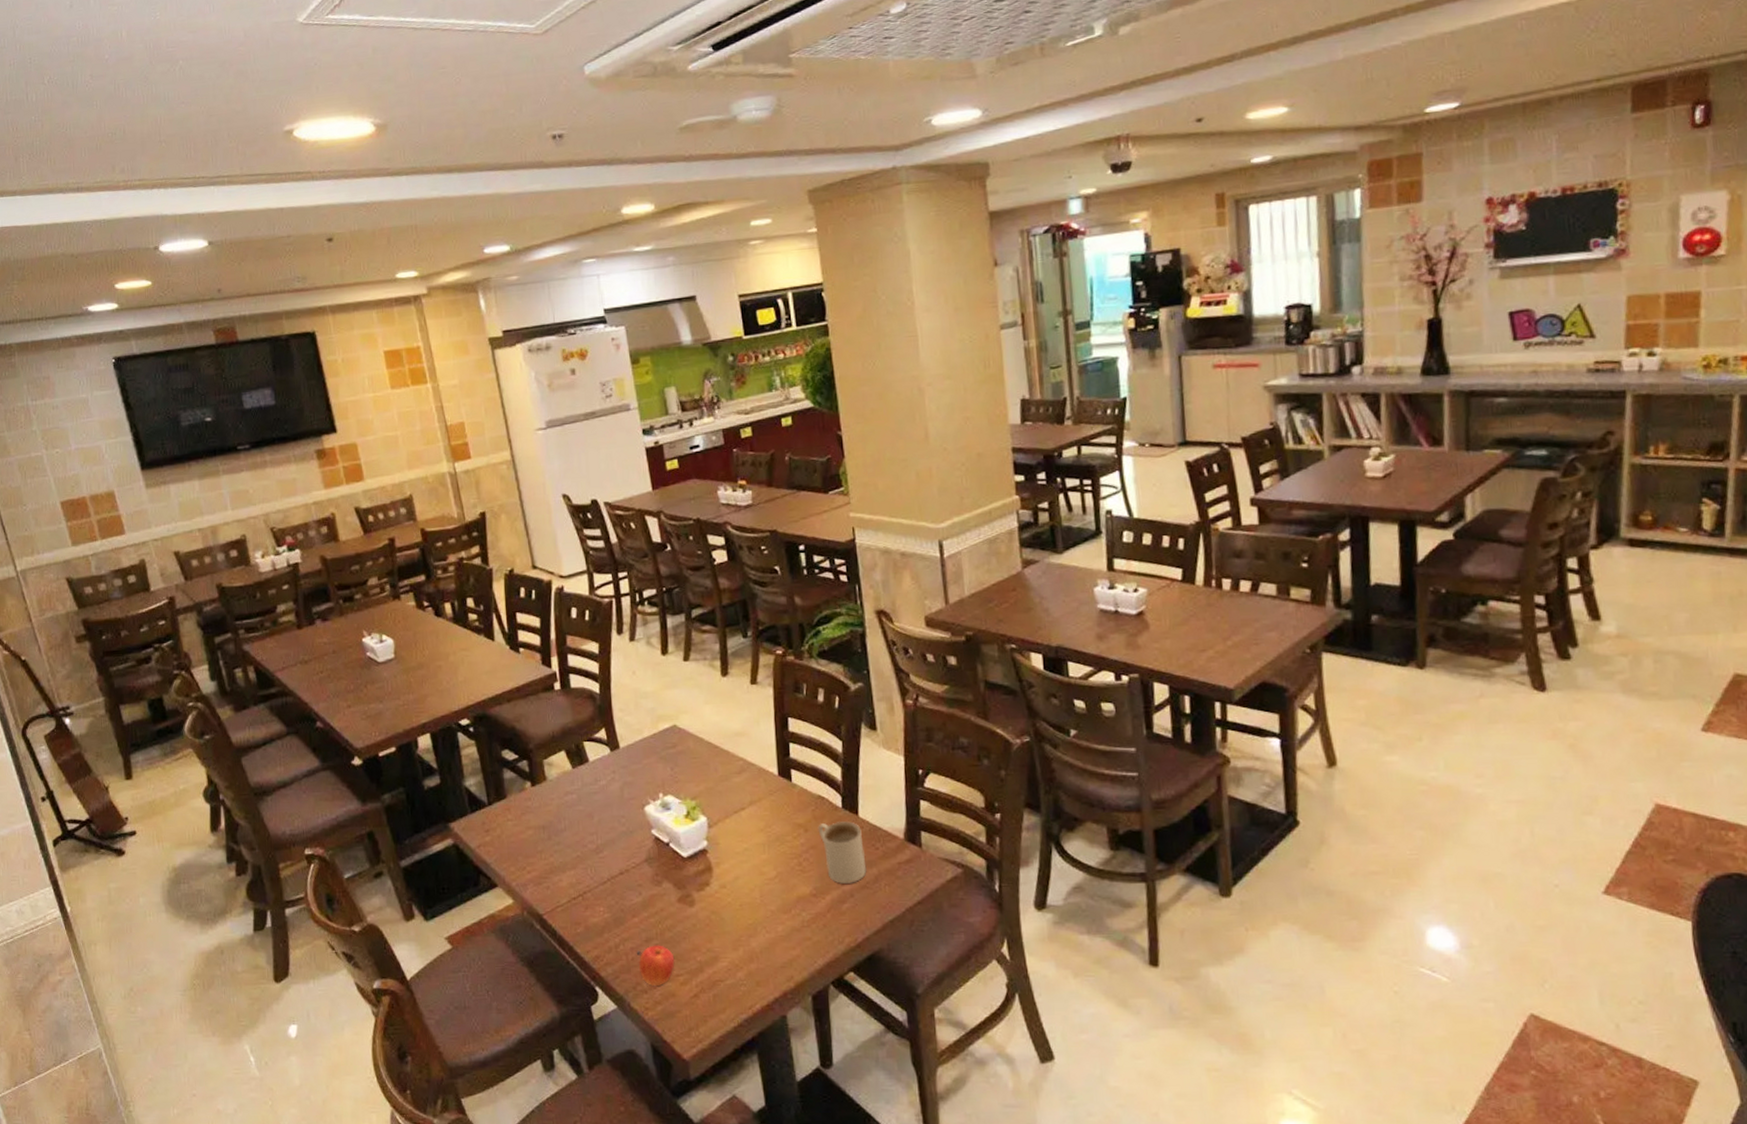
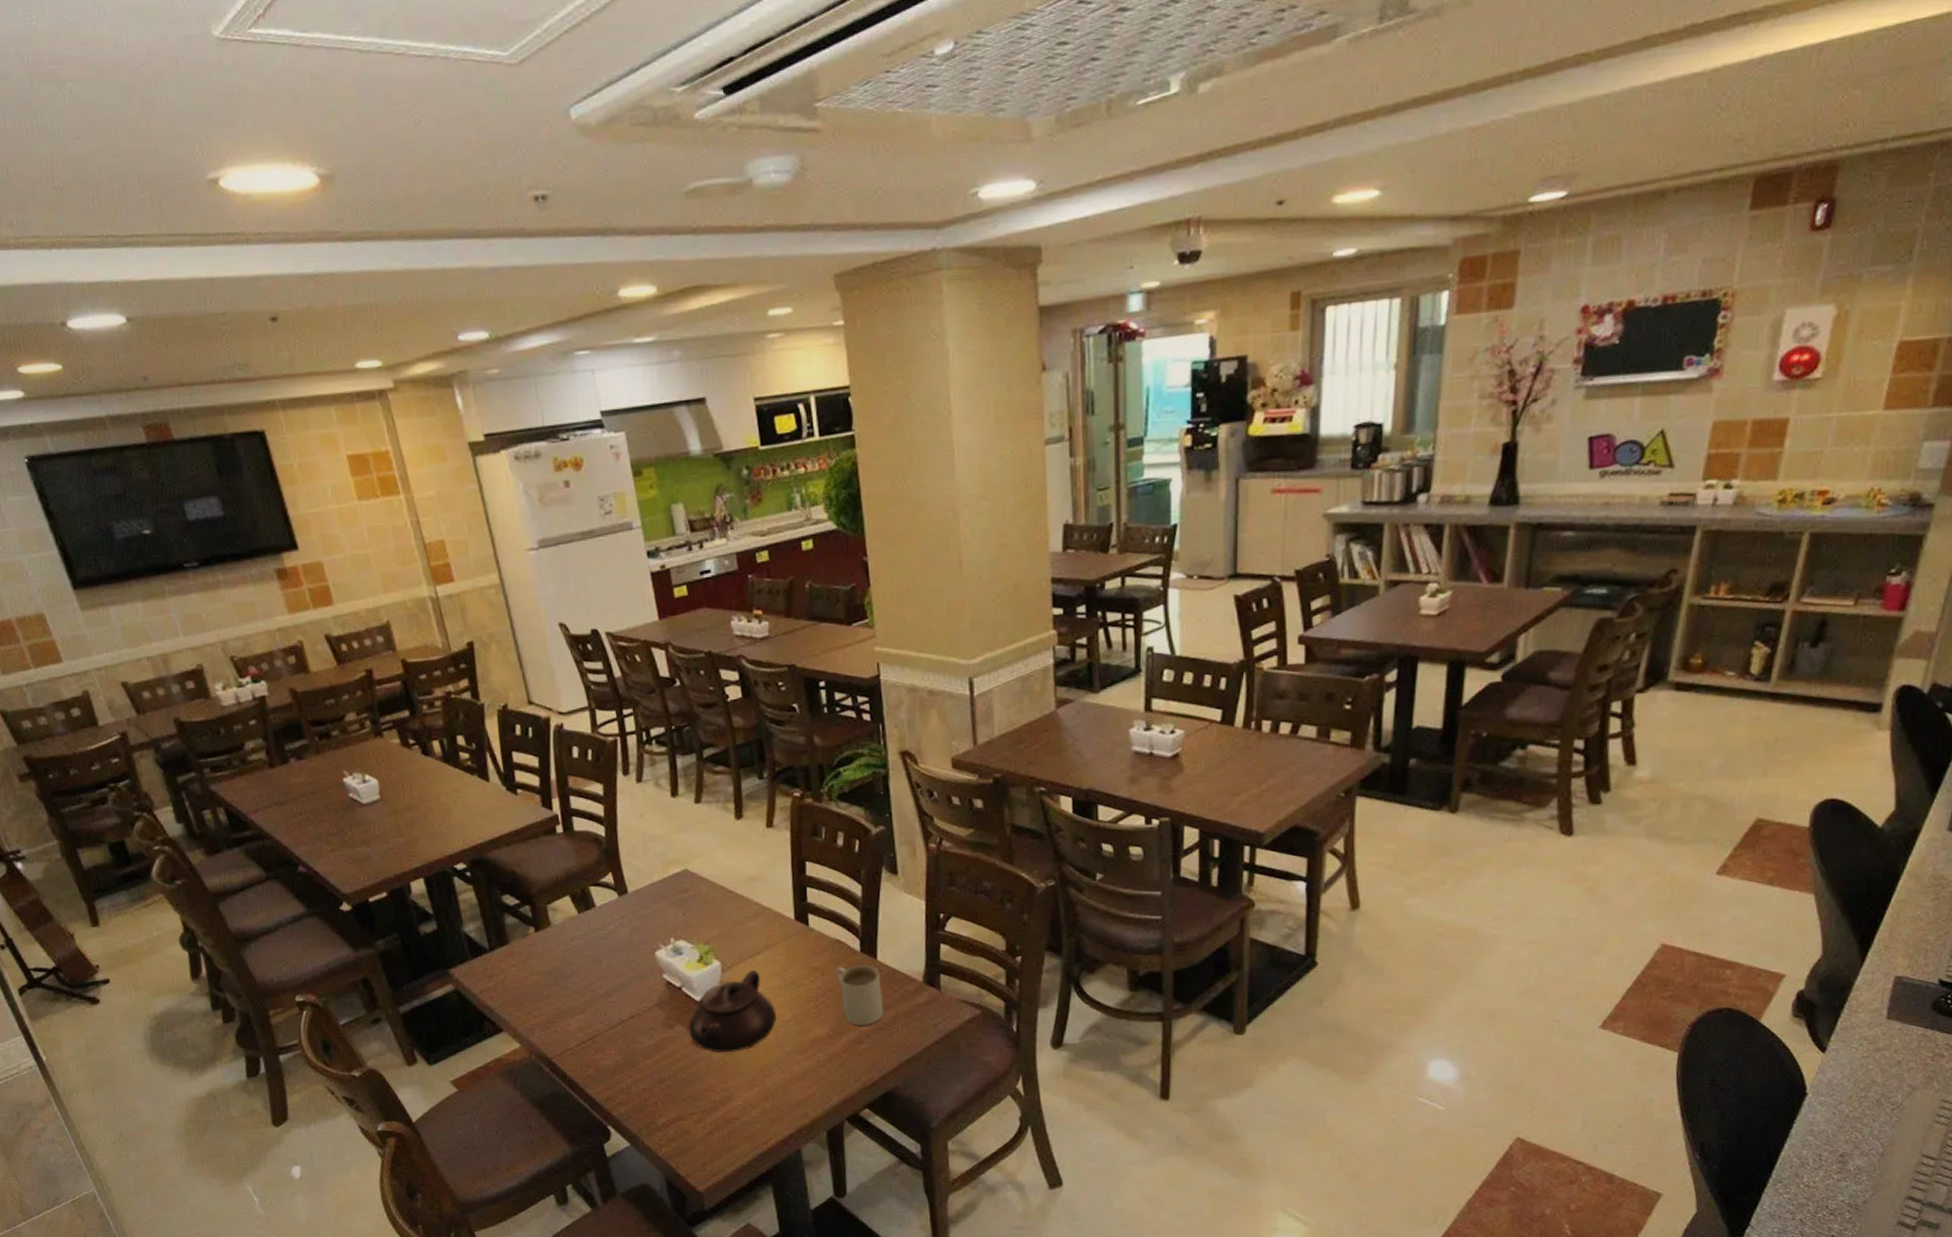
apple: present [636,945,675,987] -> none [649,1085,689,1125]
teapot: none [676,826,761,911] -> present [689,970,776,1052]

